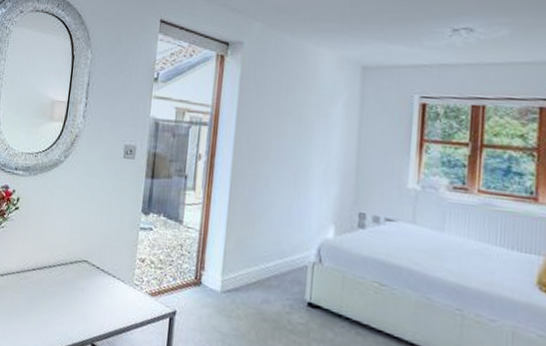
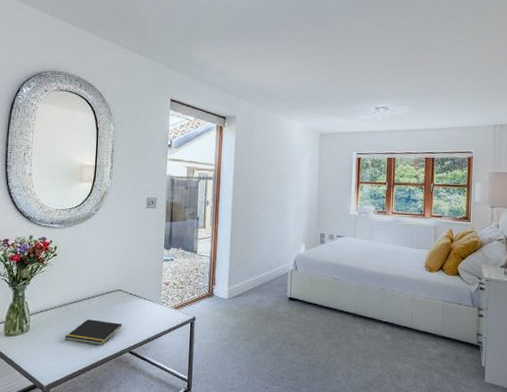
notepad: none [19,293,86,329] -> present [64,319,123,345]

